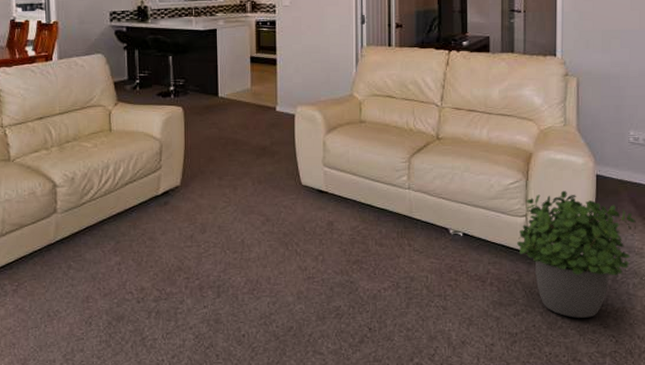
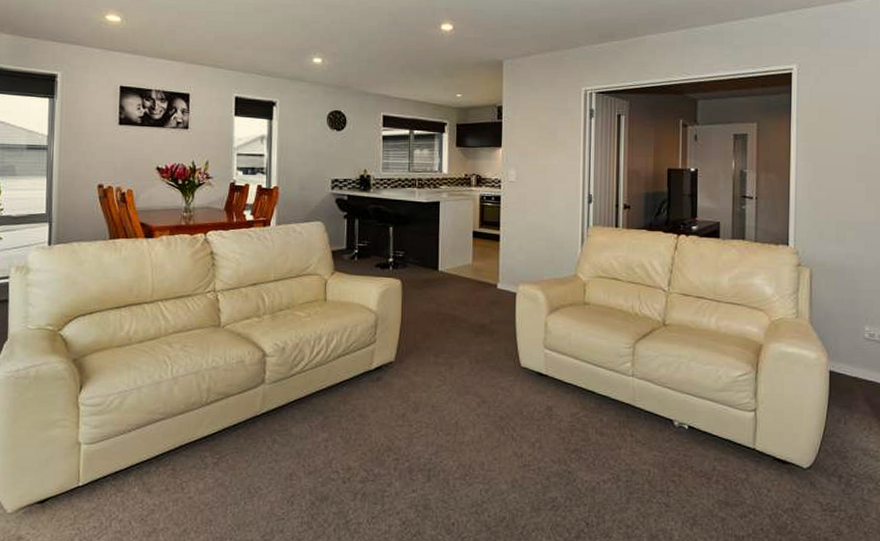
potted plant: present [516,190,636,318] -> none [744,386,871,523]

